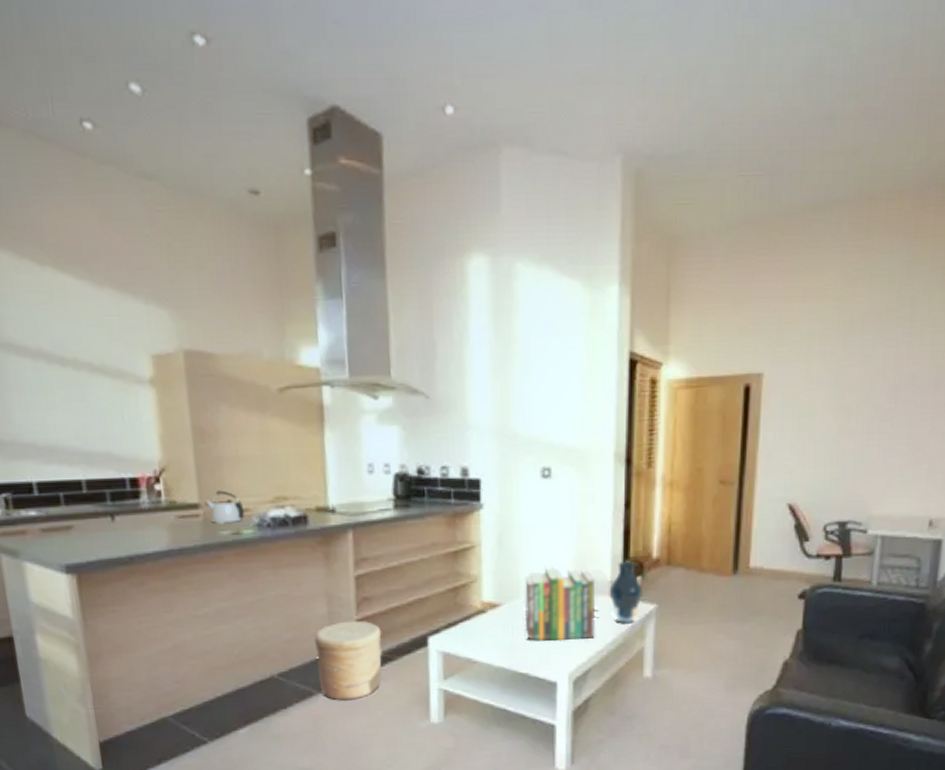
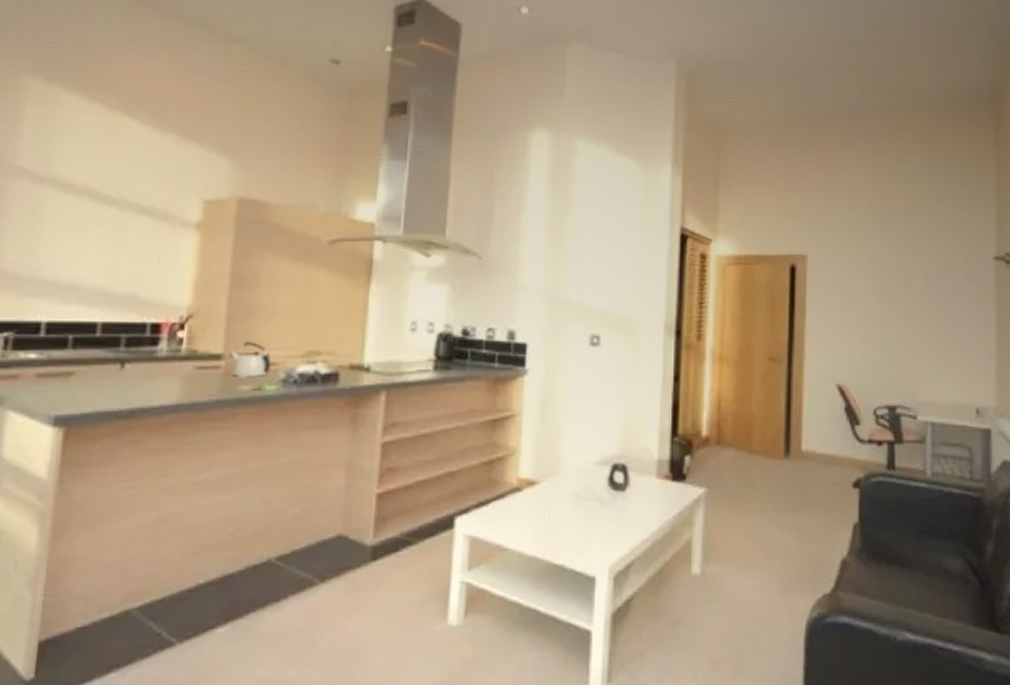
basket: present [314,620,382,701] -> none [324,495,404,594]
books: present [525,567,596,642] -> none [563,442,642,528]
vase: present [609,561,642,625] -> none [656,438,691,511]

